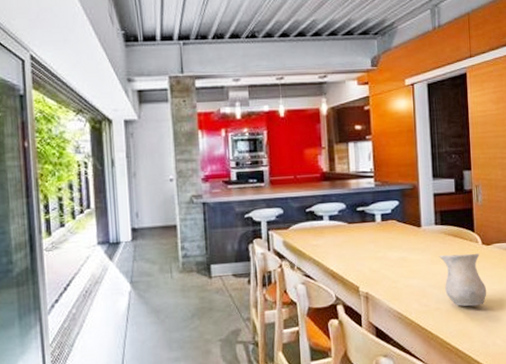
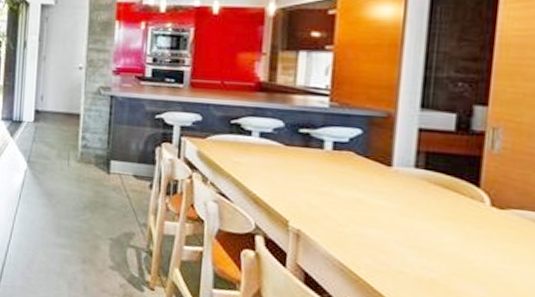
vase: present [439,253,487,307] -> none [414,206,490,284]

